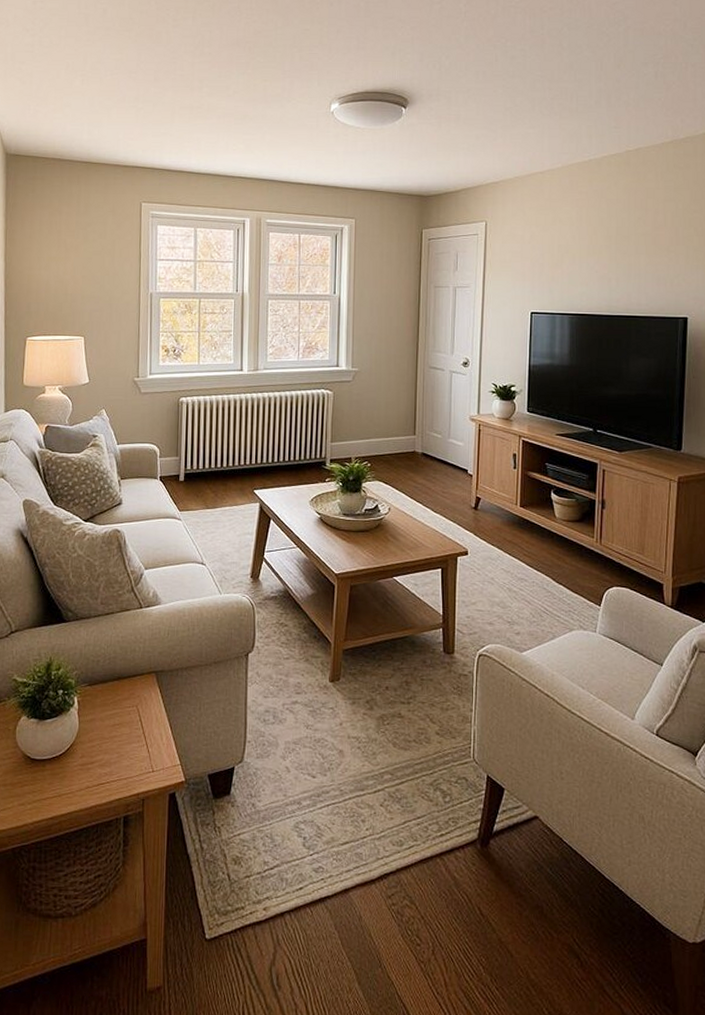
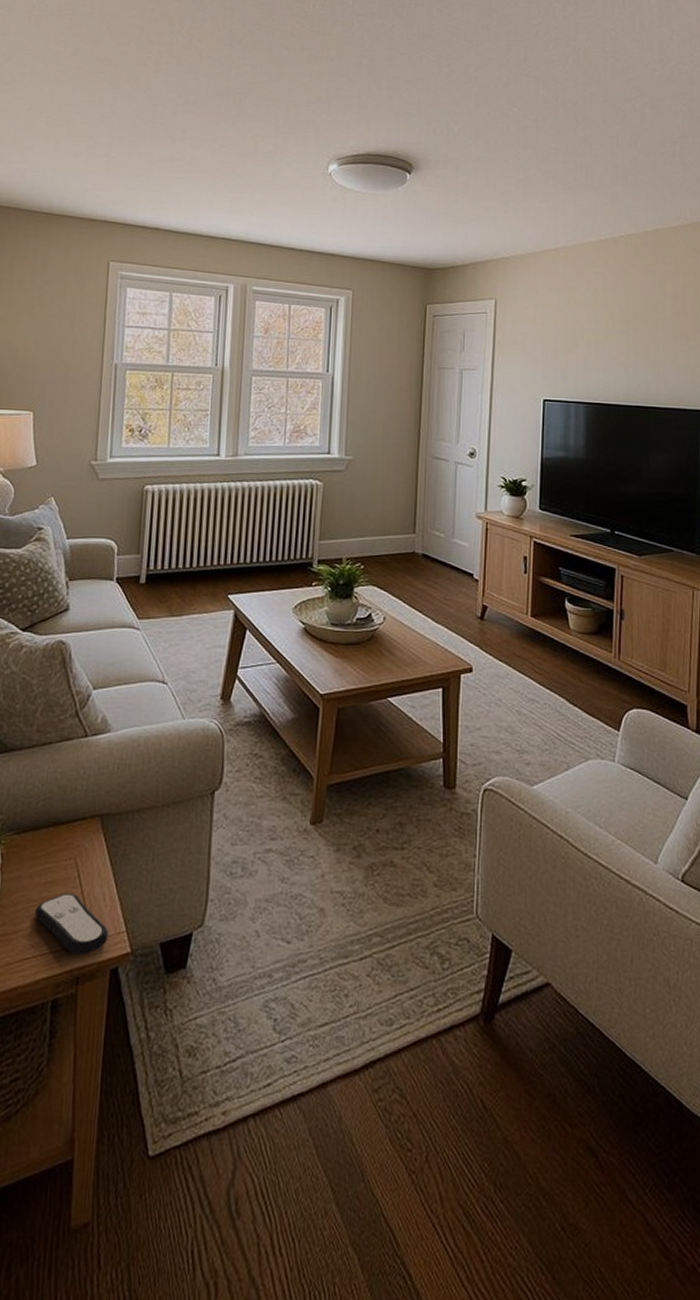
remote control: none [106,733,167,782] -> present [34,894,109,954]

